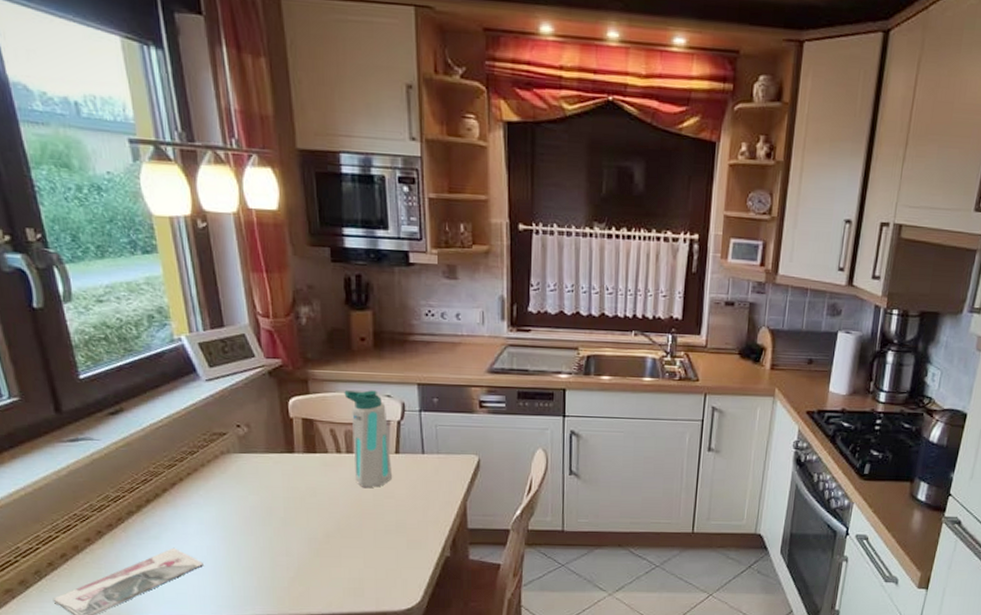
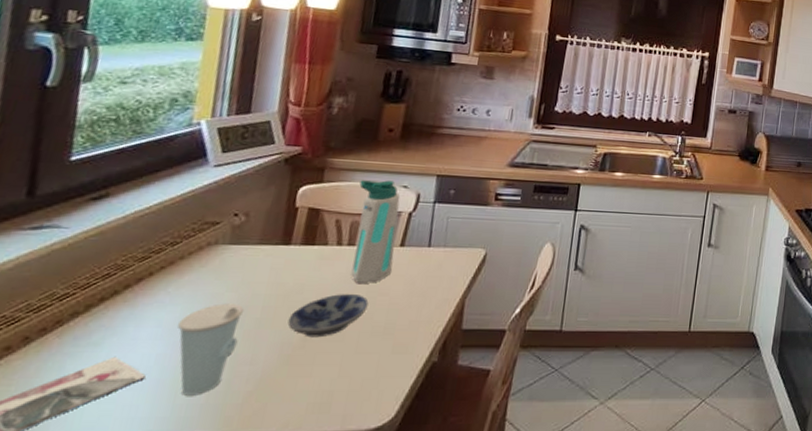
cup: none [217,504,271,580] -> present [178,303,245,396]
bowl: none [309,496,377,535] -> present [287,293,369,338]

